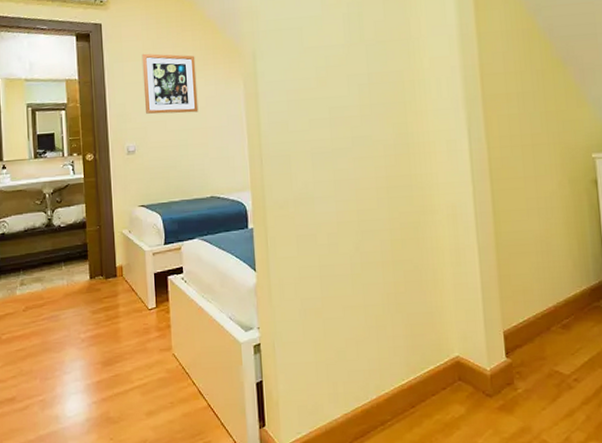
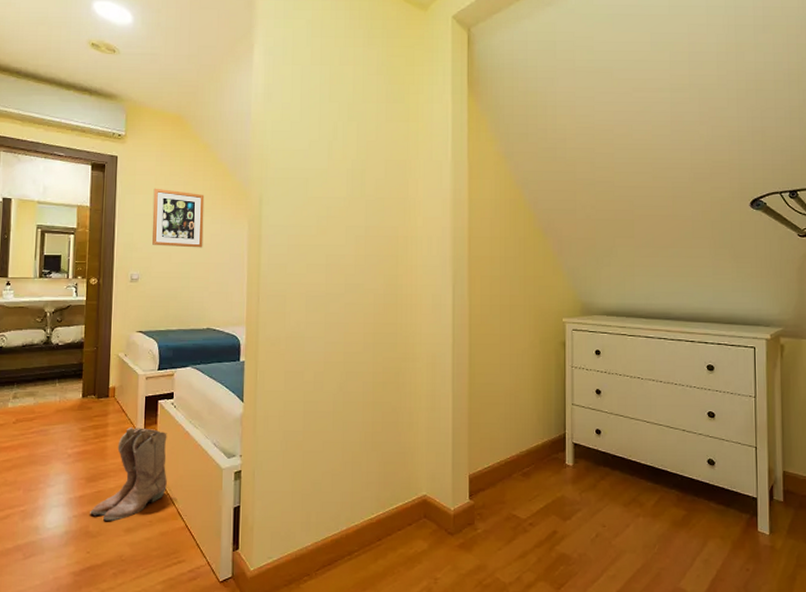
boots: none [109,305,185,405] -> present [90,426,167,521]

